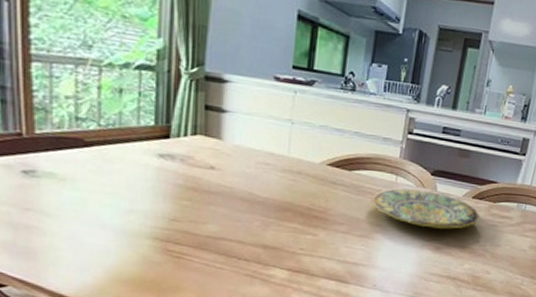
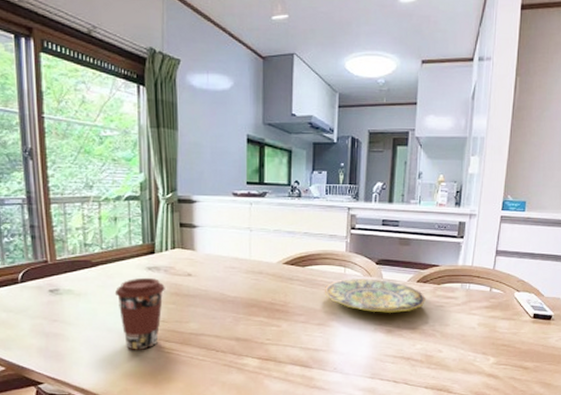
coffee cup: none [112,166,180,252] -> present [114,277,165,350]

